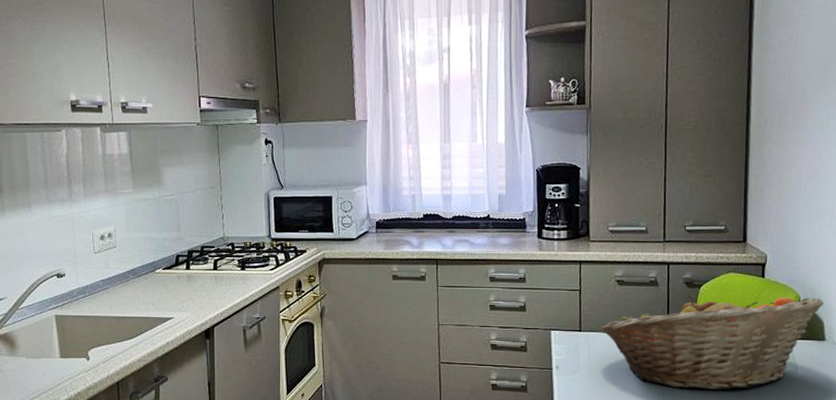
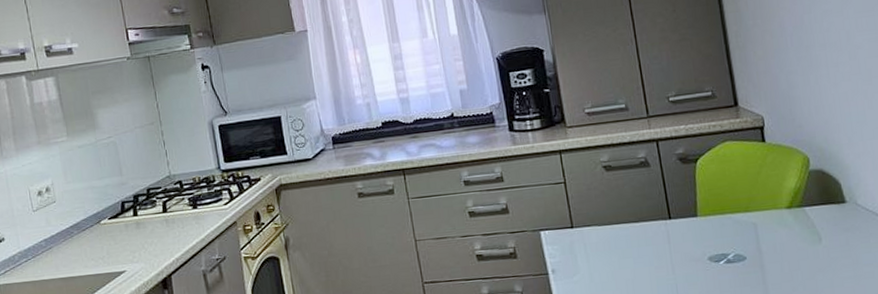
fruit basket: present [600,294,824,390] -> none [594,156,836,278]

